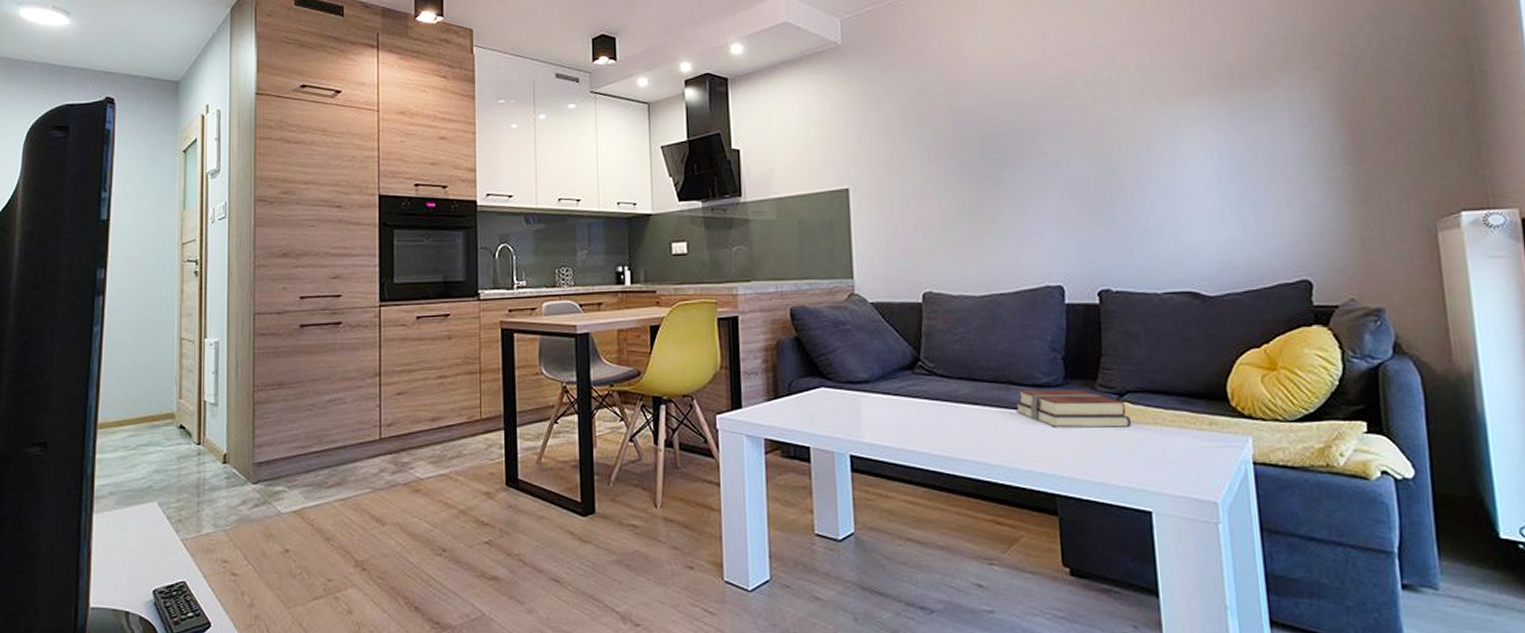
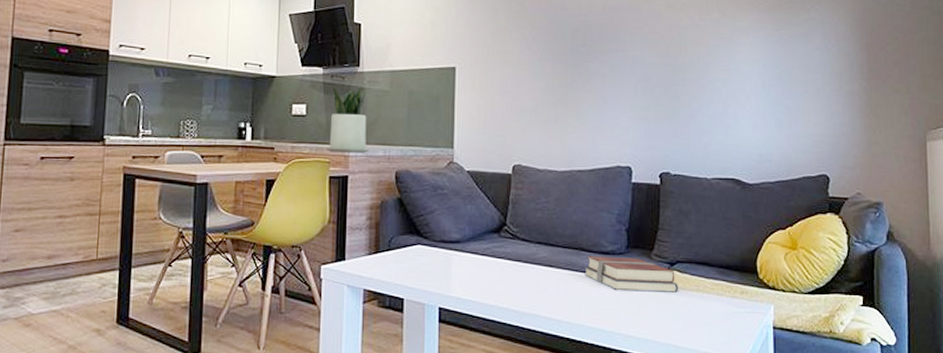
planter: none [712,219,760,292] -> present [326,87,370,153]

